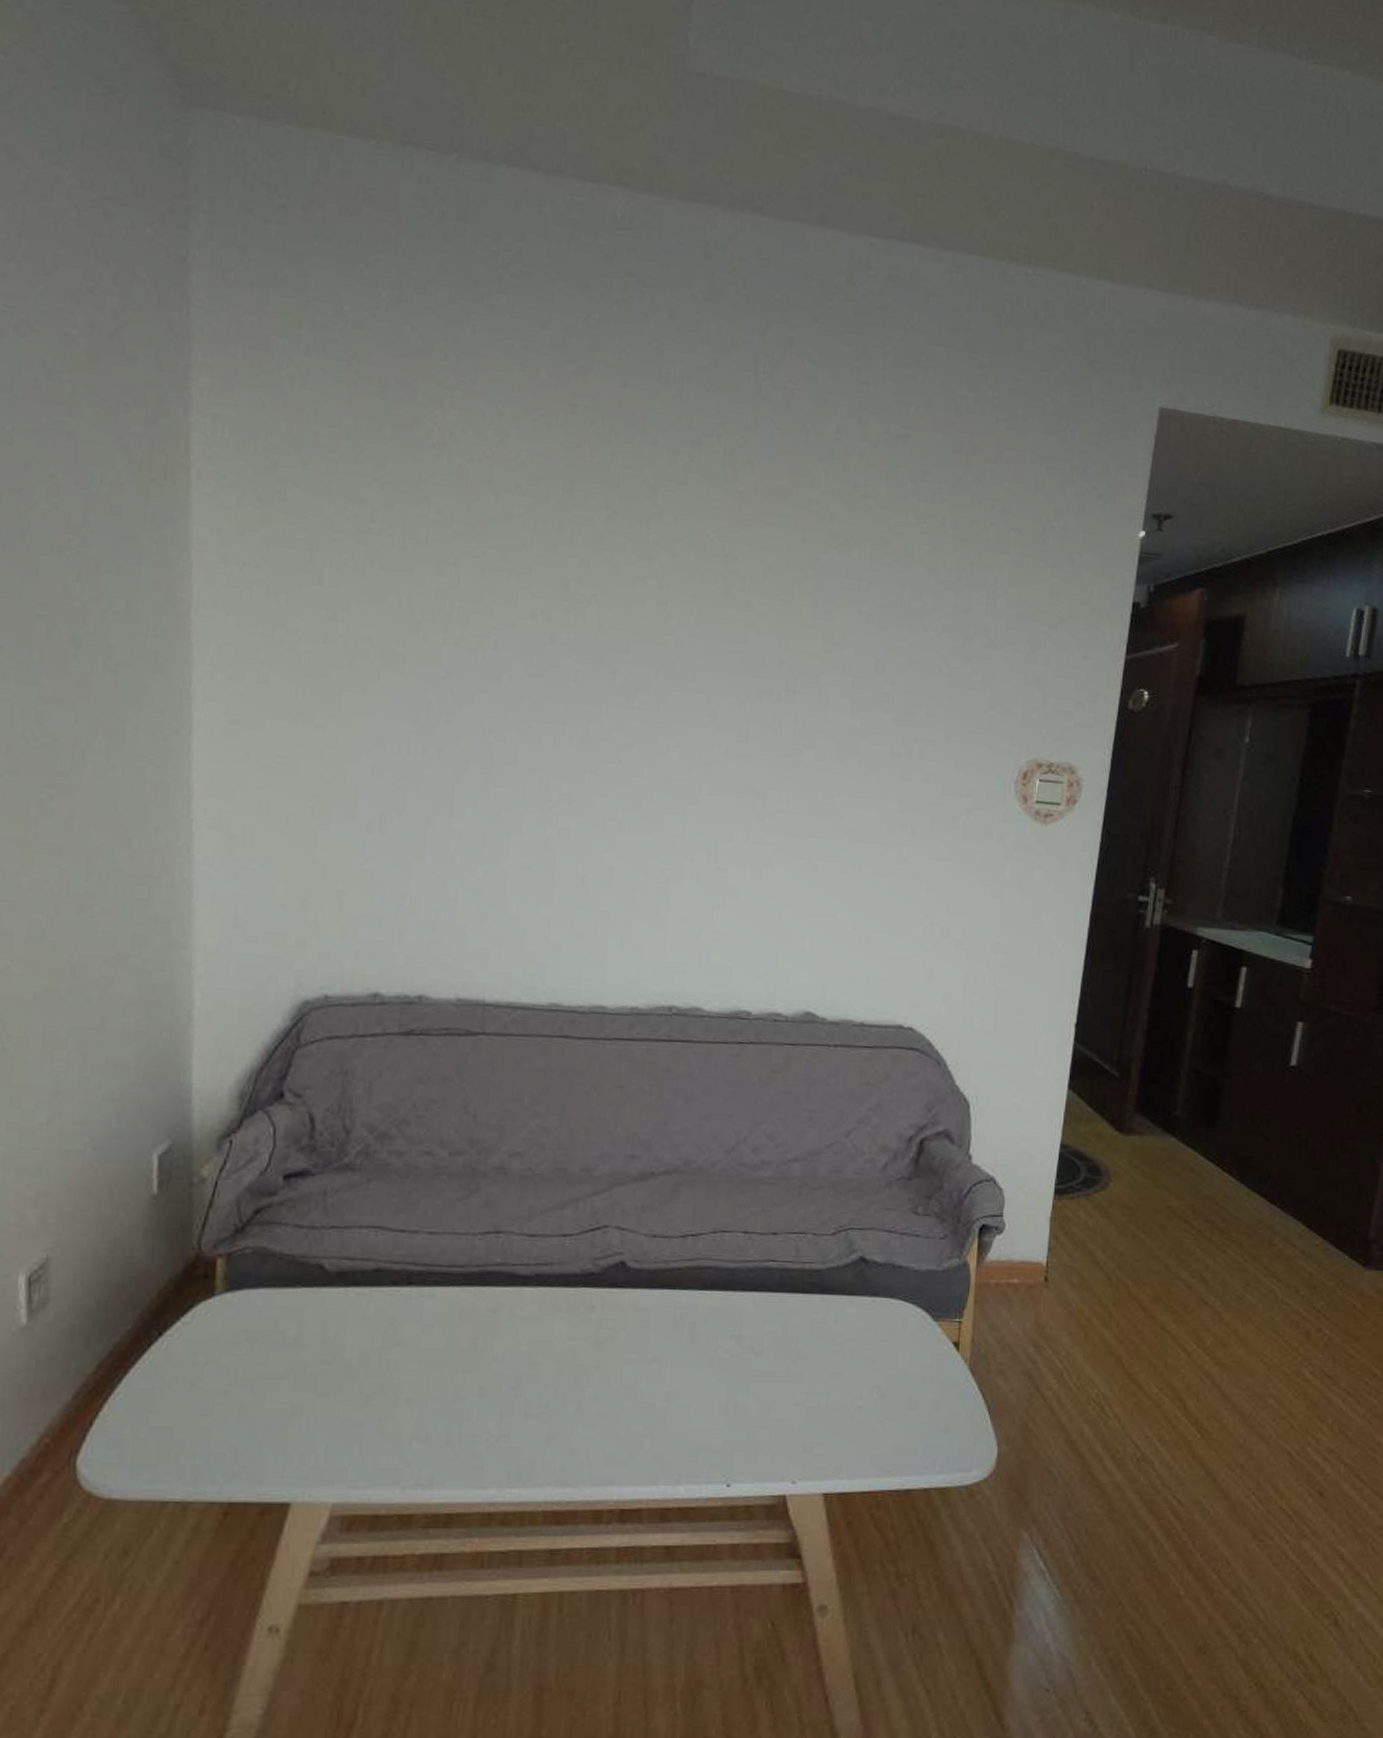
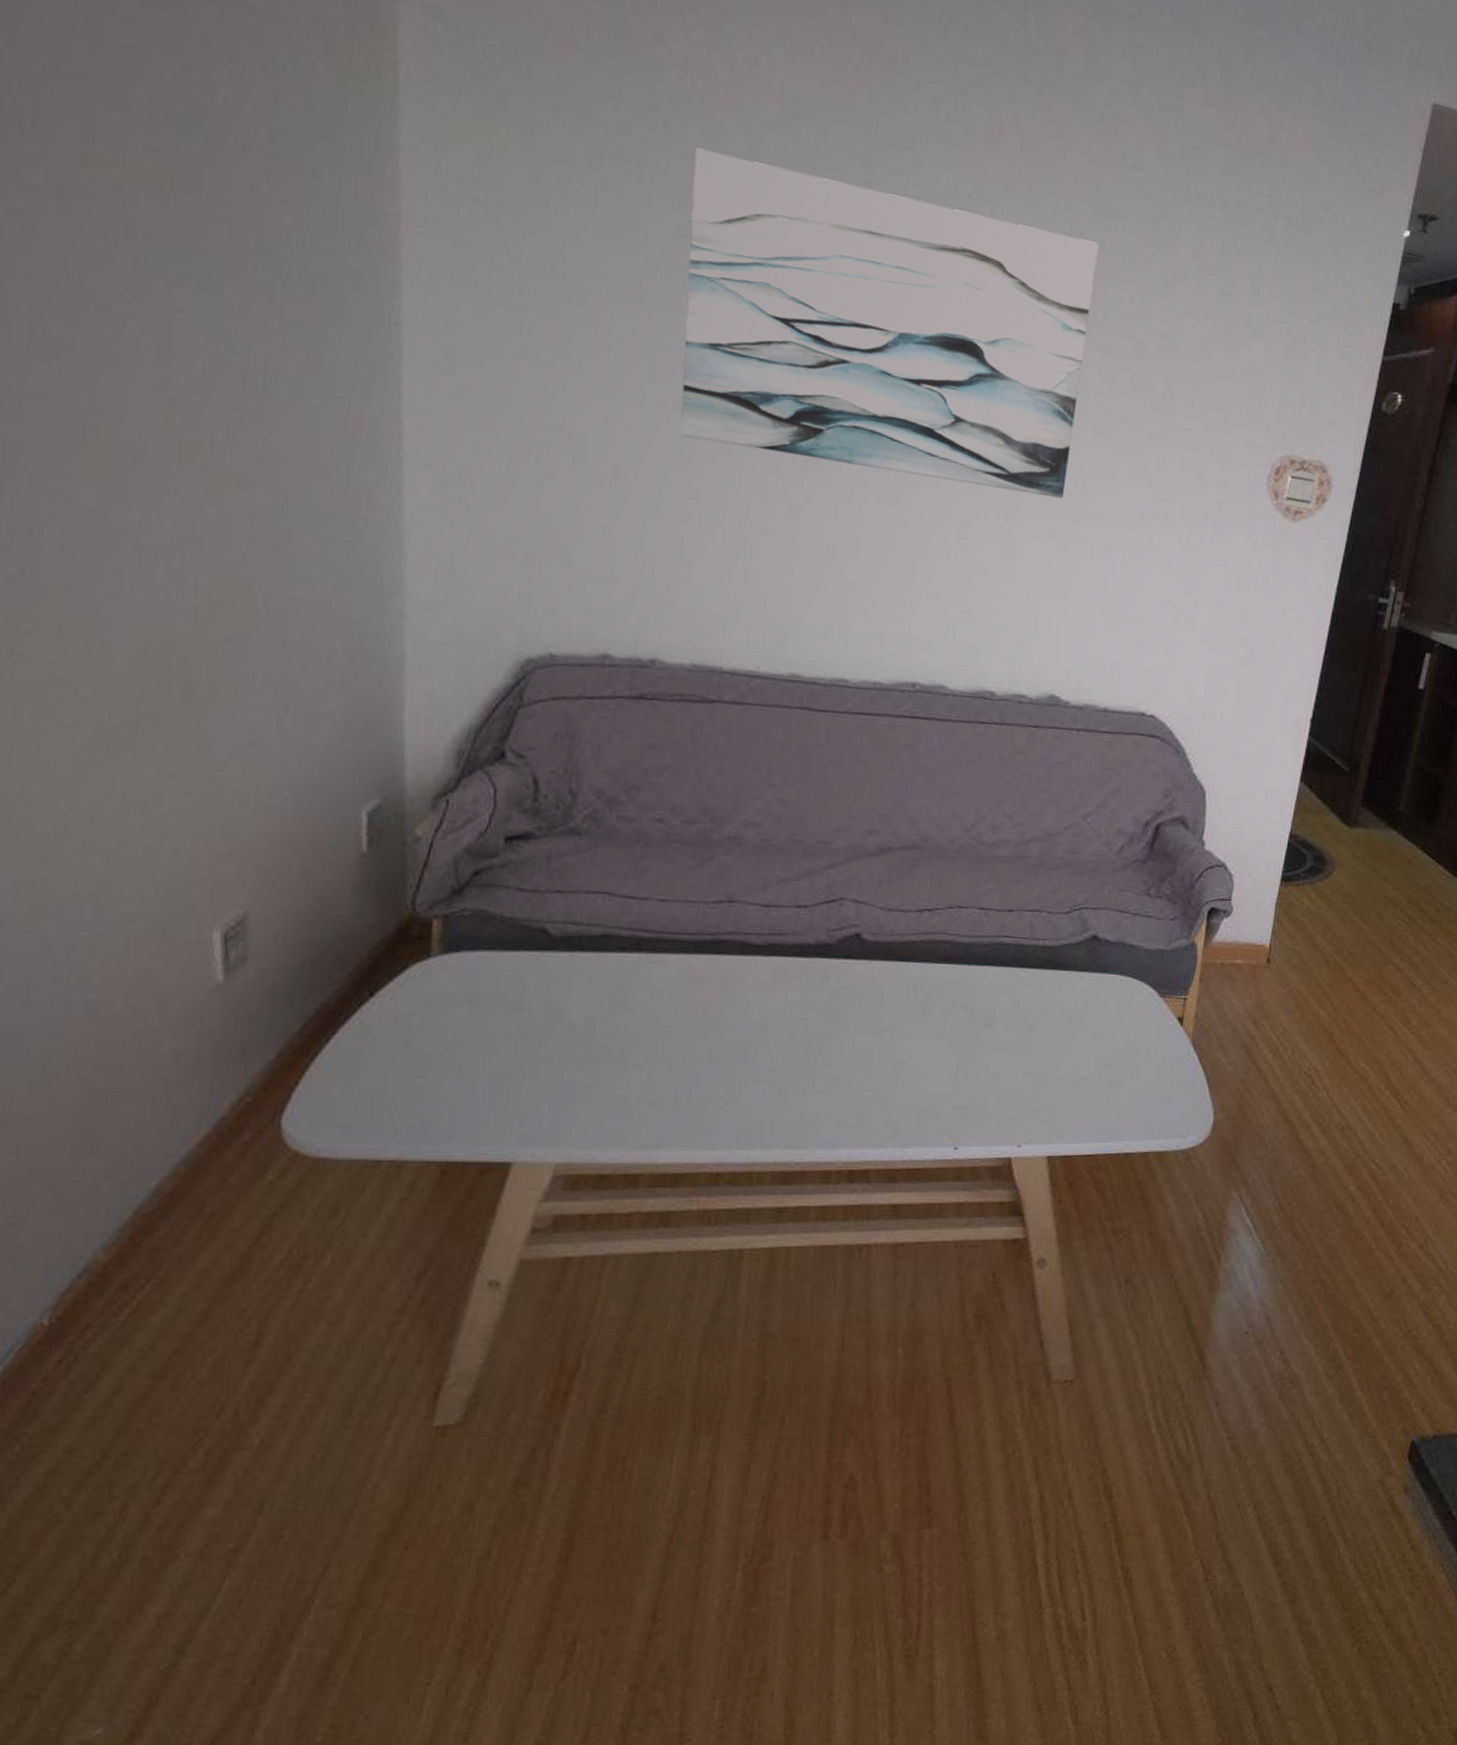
wall art: none [442,516,834,817] -> present [680,148,1099,499]

